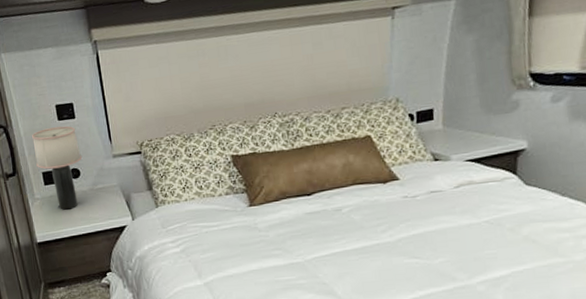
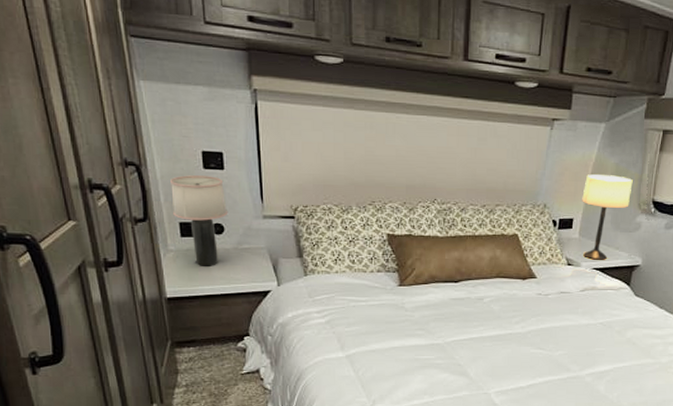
table lamp: none [440,53,501,151] -> present [582,174,633,260]

